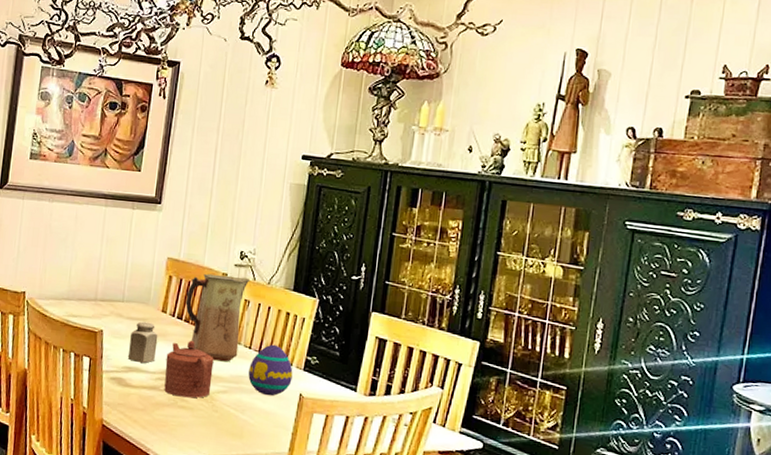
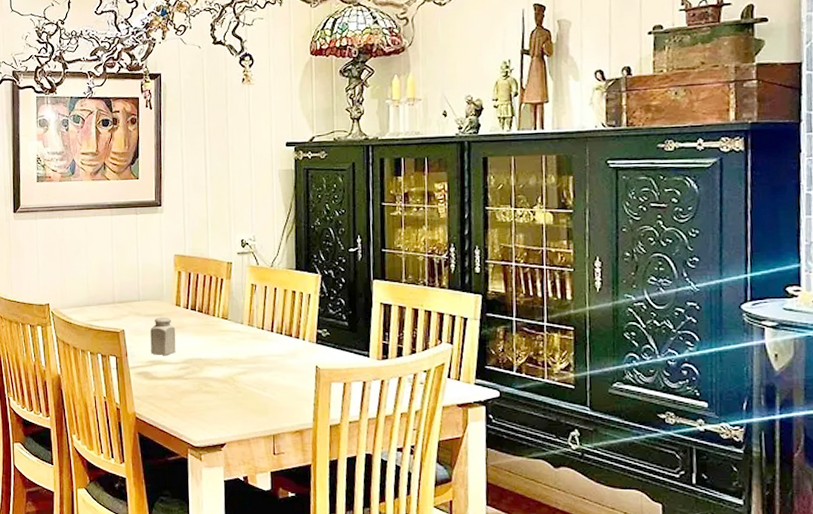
teapot: present [164,340,214,398] -> none [186,328,232,383]
vase: present [185,273,250,361] -> none [196,263,254,345]
decorative egg: present [248,344,293,396] -> none [264,322,307,372]

